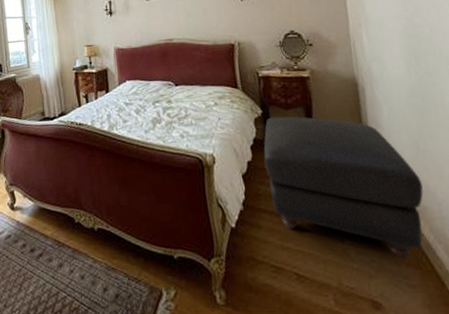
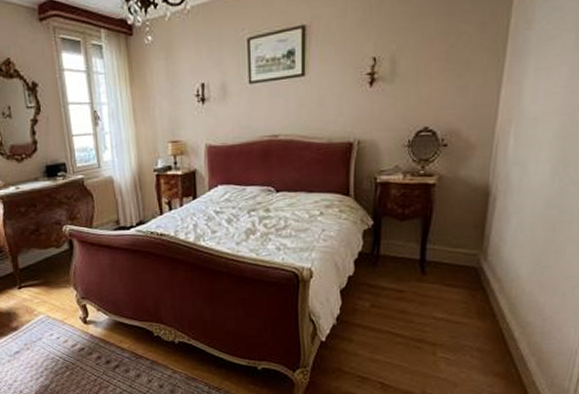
ottoman: present [263,116,424,259] -> none [366,228,532,370]

